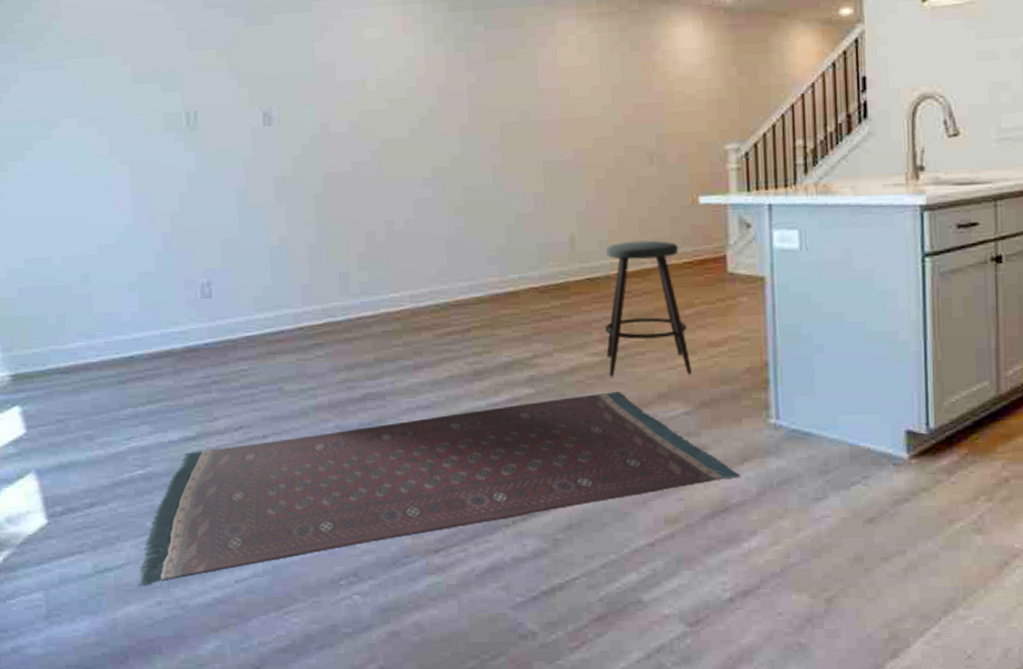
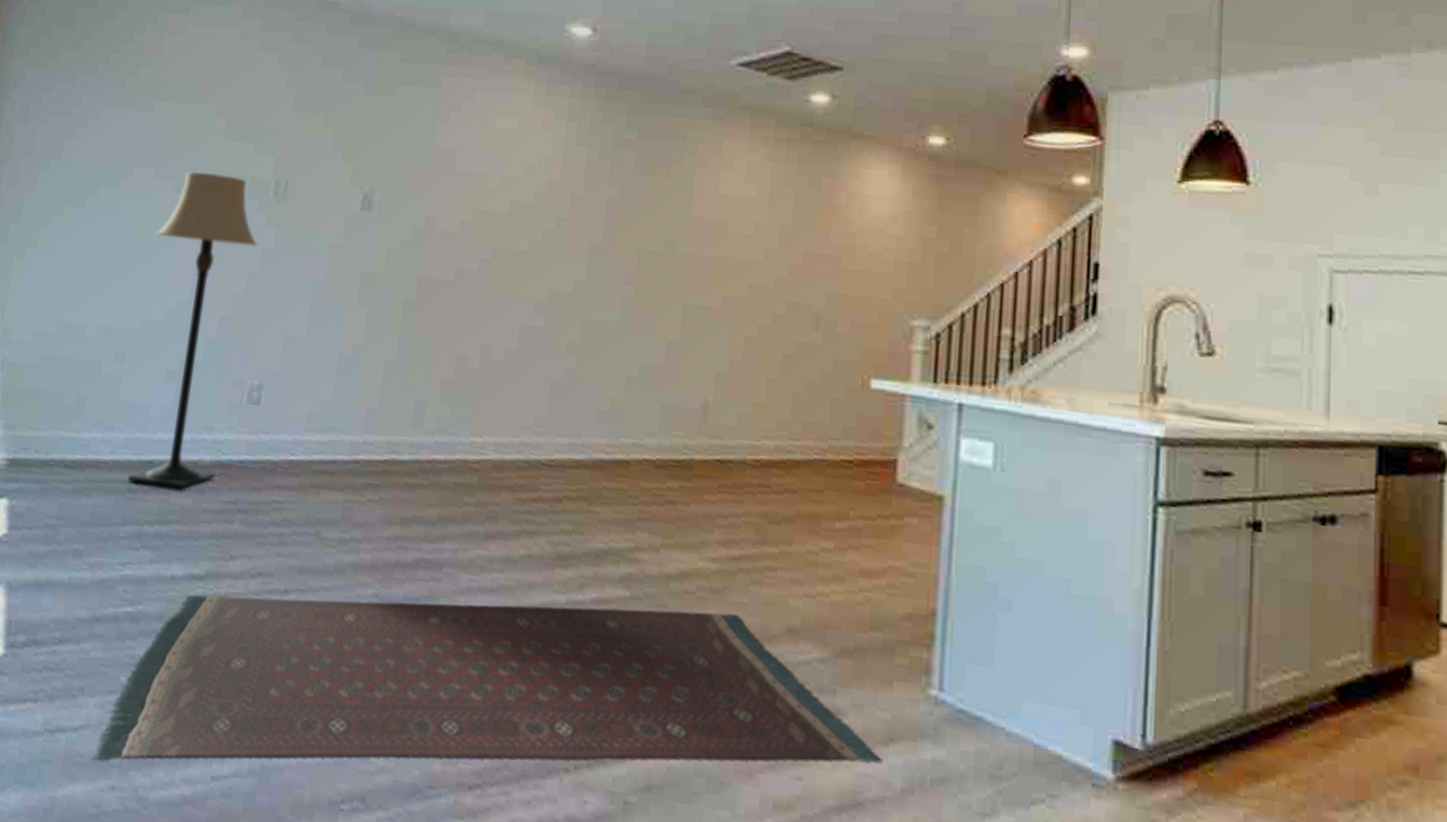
lamp: none [92,113,188,376] -> present [128,171,258,490]
bar stool: present [604,240,692,377] -> none [727,420,837,610]

